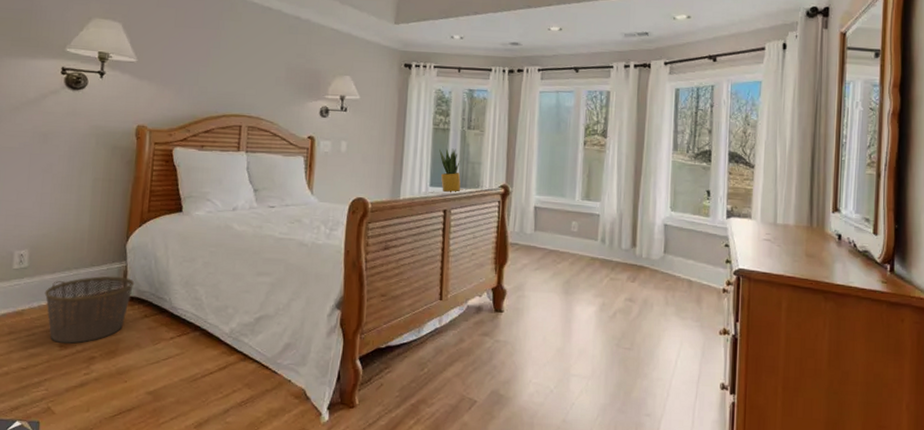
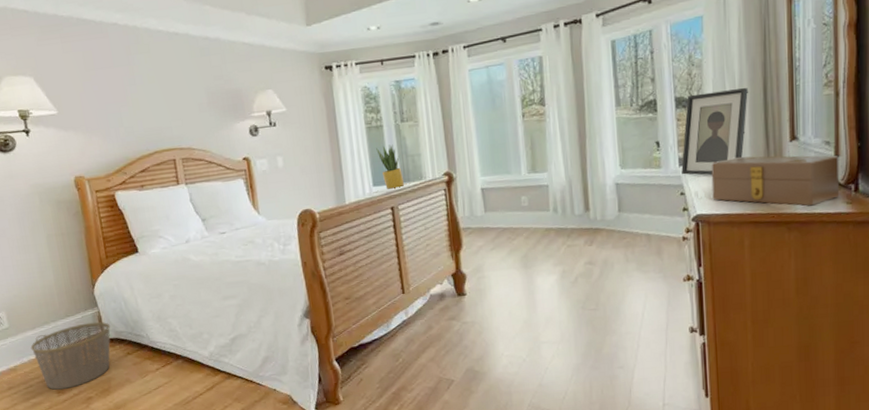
picture frame: none [728,152,798,233] -> present [681,87,749,176]
jewelry box: none [755,219,877,279] -> present [711,155,840,206]

